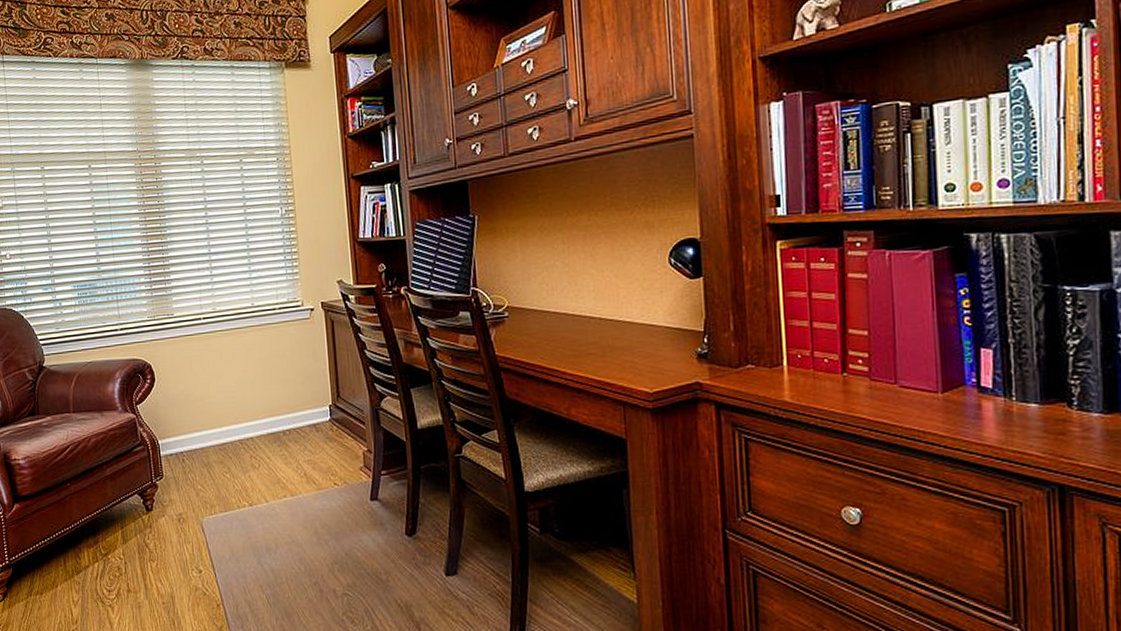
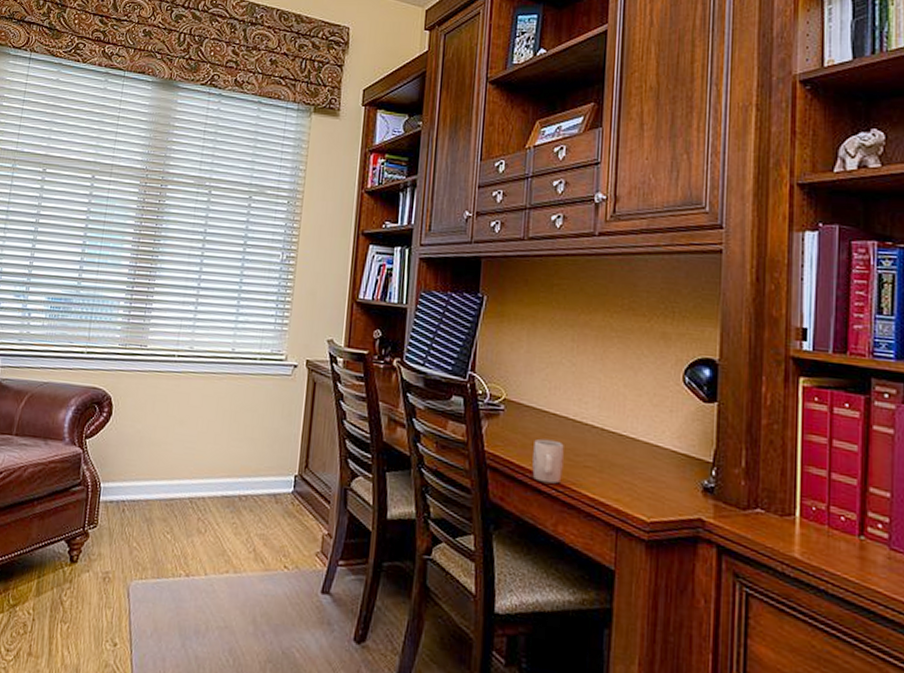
mug: none [539,335,569,374] -> present [532,438,564,484]

